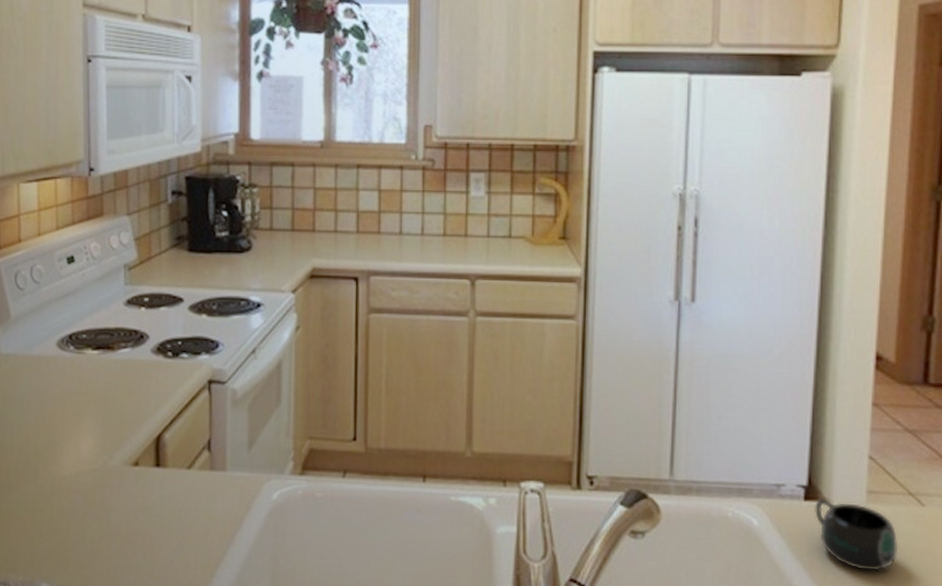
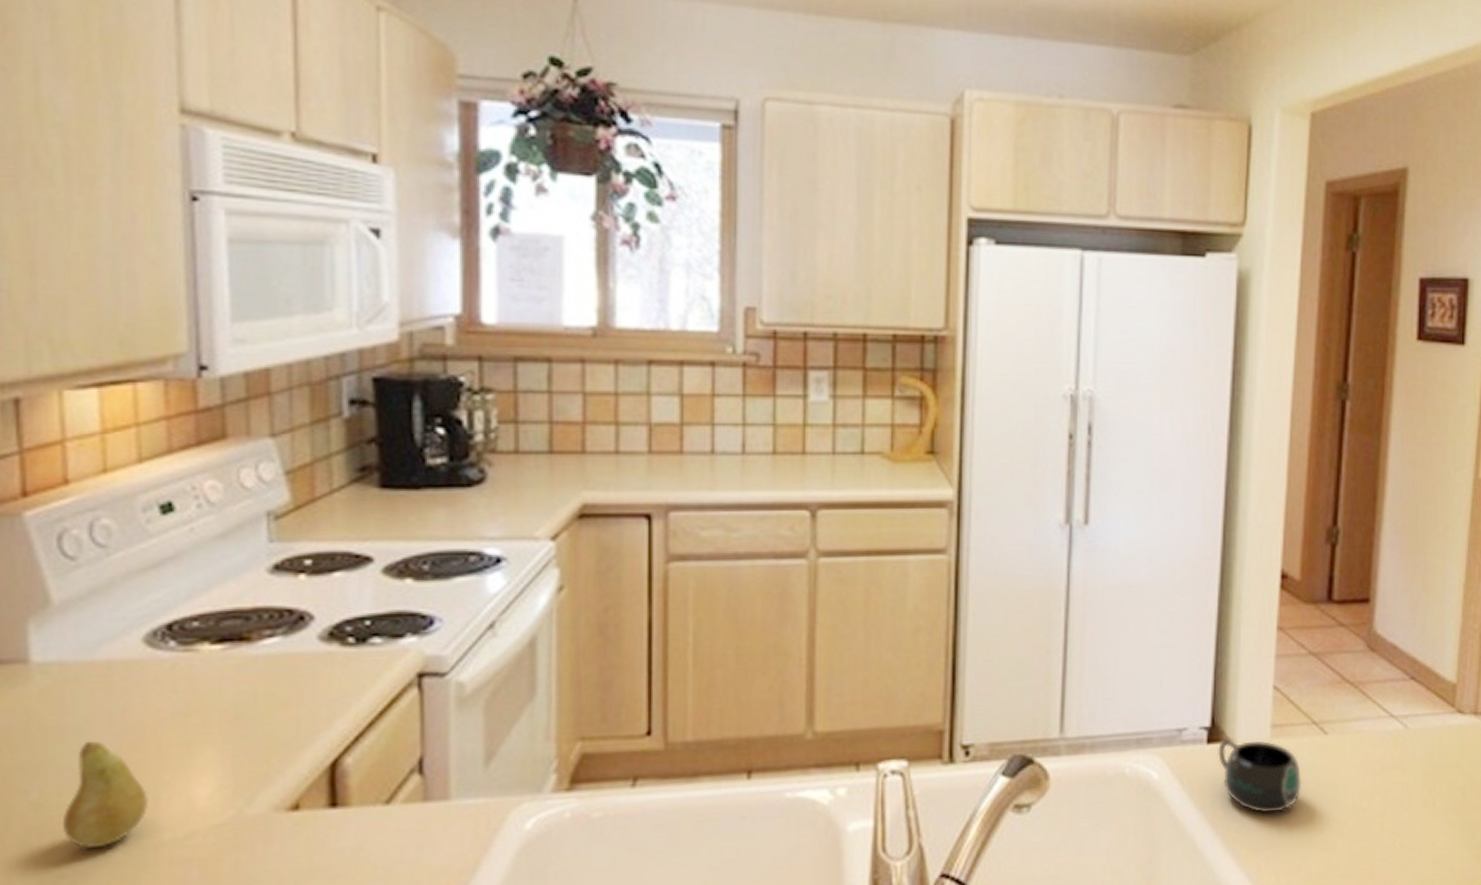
fruit: none [13,406,58,475] -> present [63,740,150,848]

